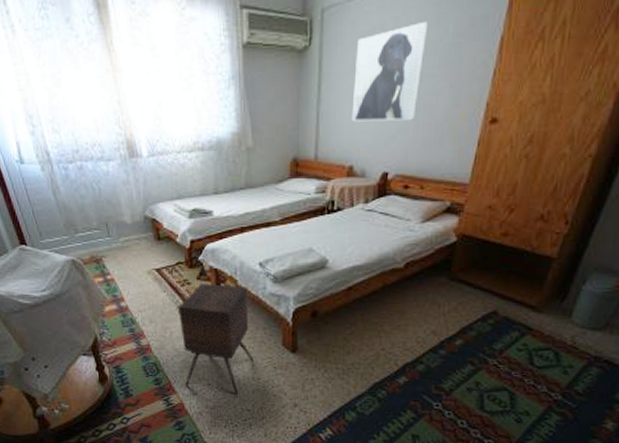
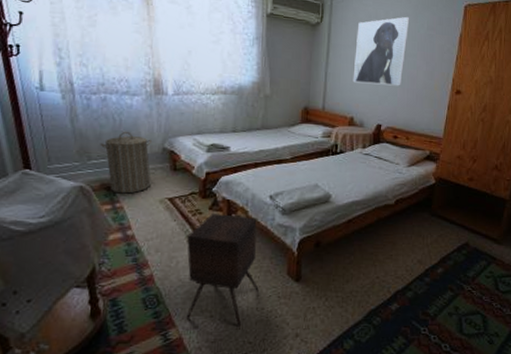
laundry hamper: none [83,202,137,266] -> present [100,132,151,194]

